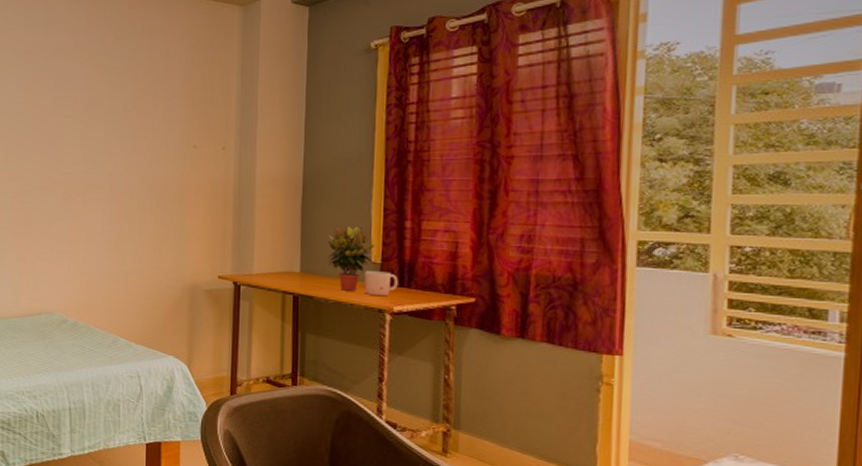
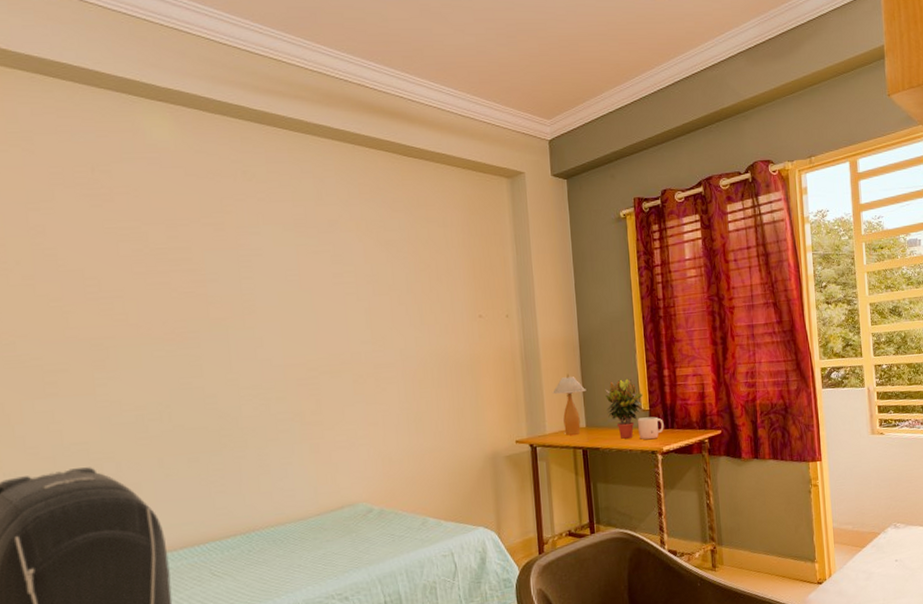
table lamp: none [265,213,305,279] -> present [553,373,586,435]

